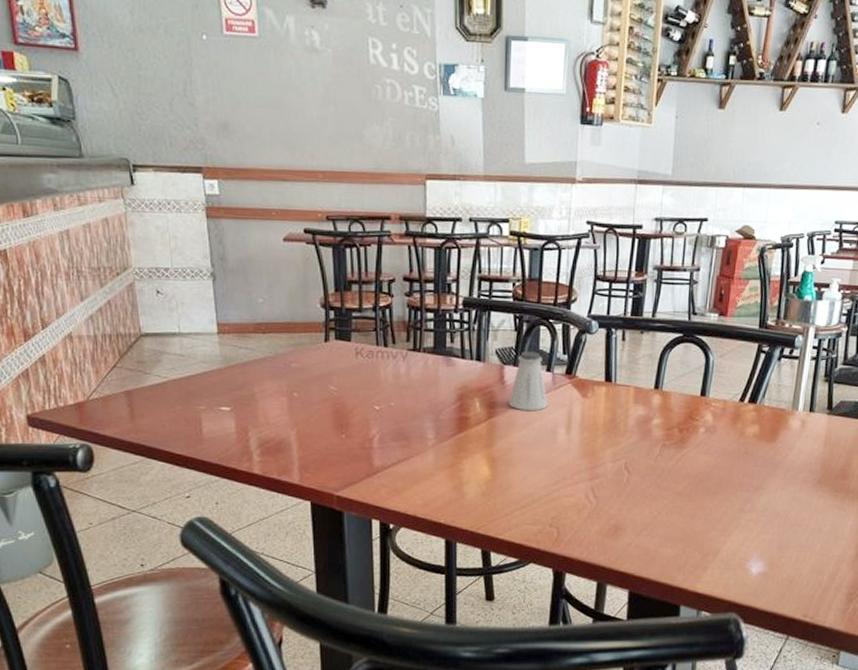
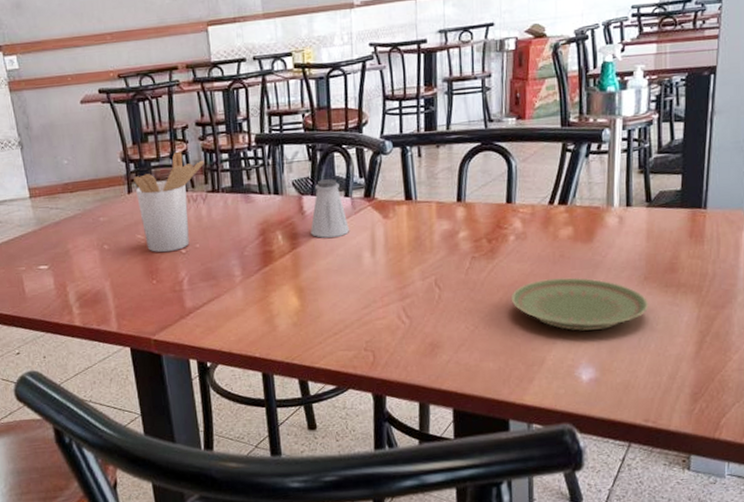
utensil holder: none [332,304,409,407] -> present [134,151,205,253]
plate: none [694,472,820,526] -> present [510,277,649,331]

